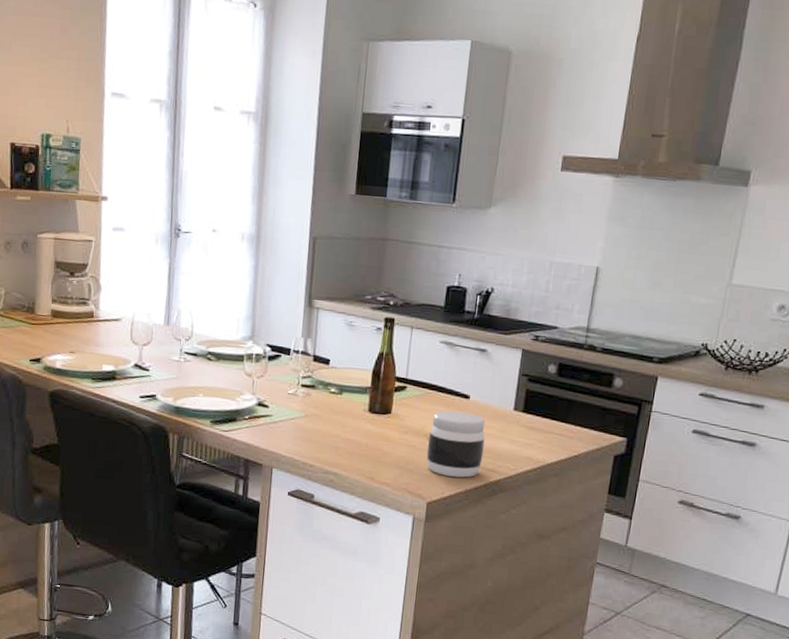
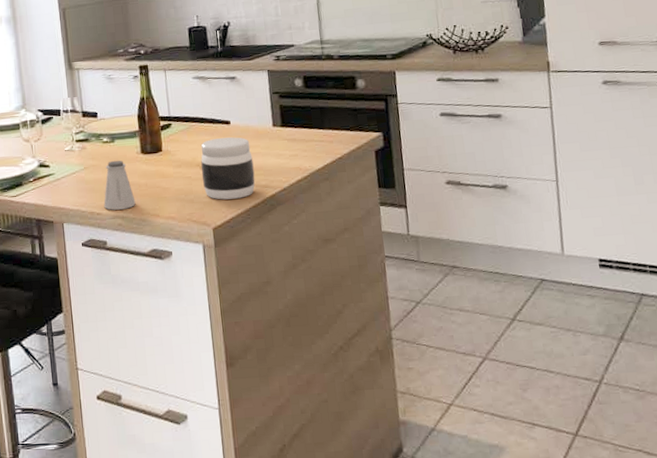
saltshaker: none [318,413,353,466] -> present [103,160,136,210]

